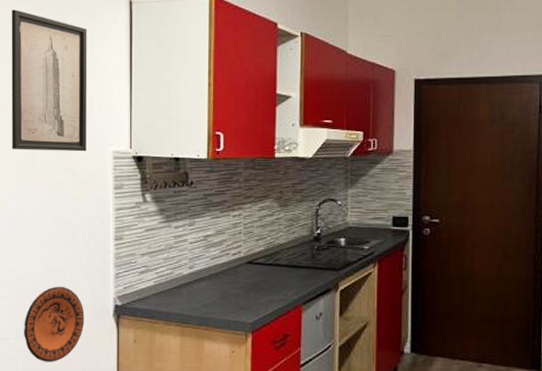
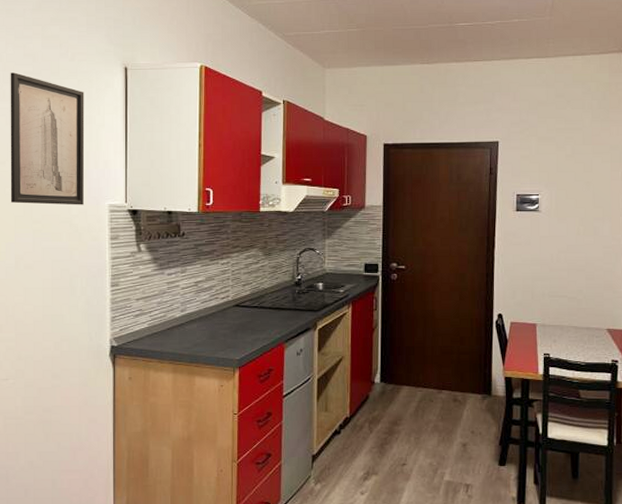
decorative plate: present [24,286,85,362] -> none [23,329,82,400]

